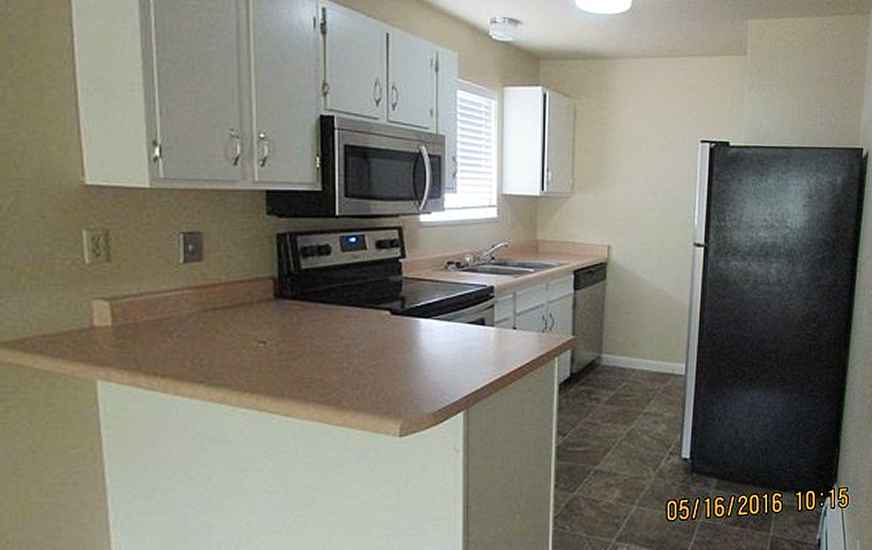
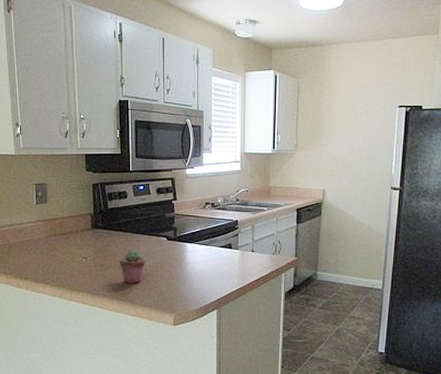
potted succulent: none [317,329,358,379] -> present [119,250,146,284]

